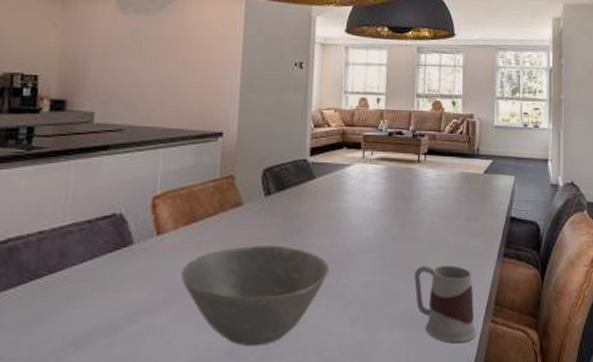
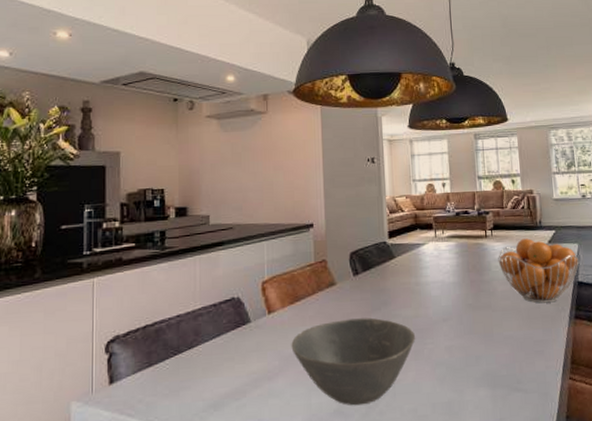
mug: present [414,265,476,344] -> none [492,328,556,400]
fruit basket: none [429,166,514,238] -> present [498,238,580,304]

